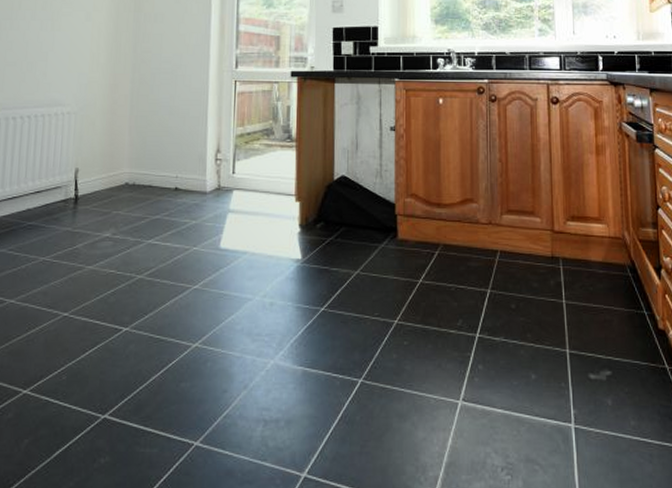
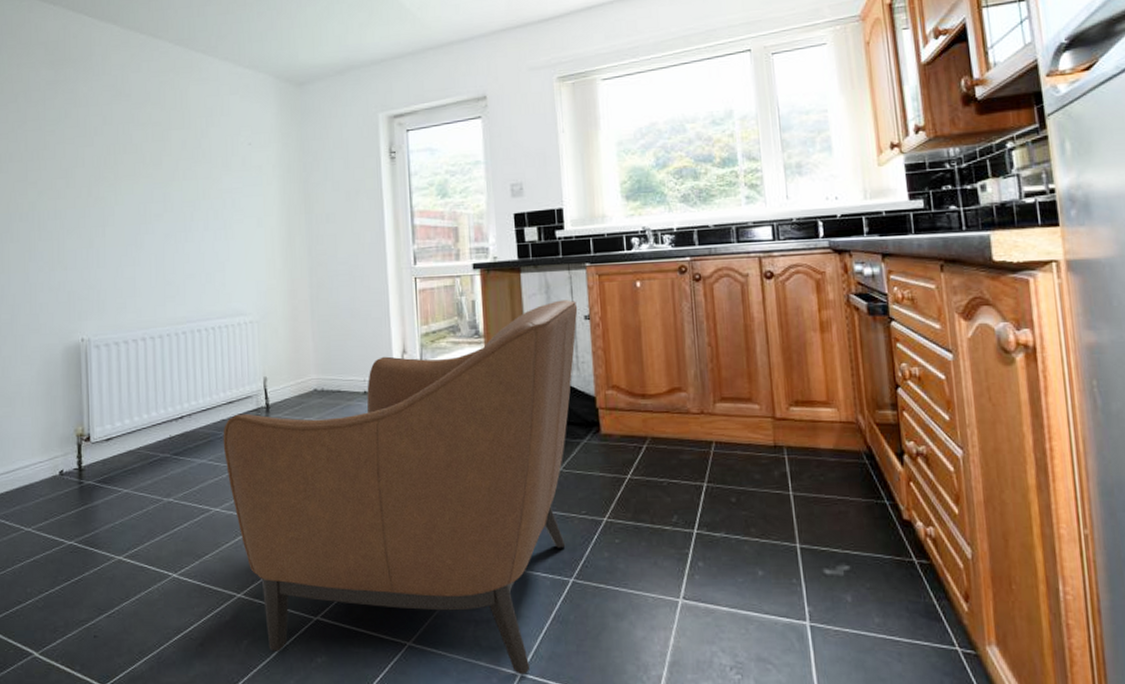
chair: none [25,111,385,476] -> present [223,300,578,675]

